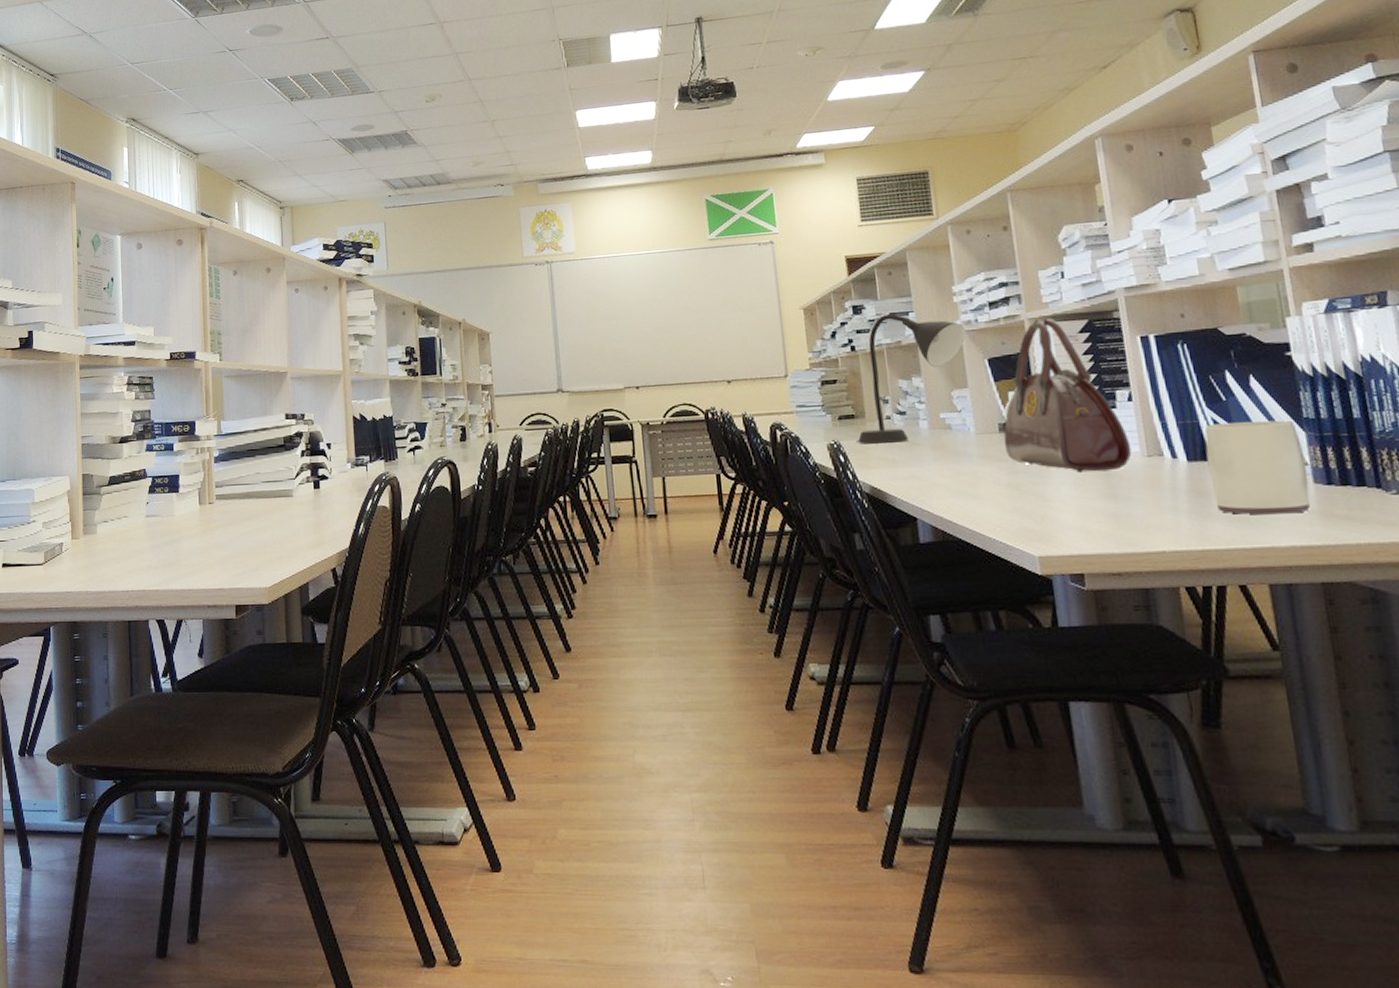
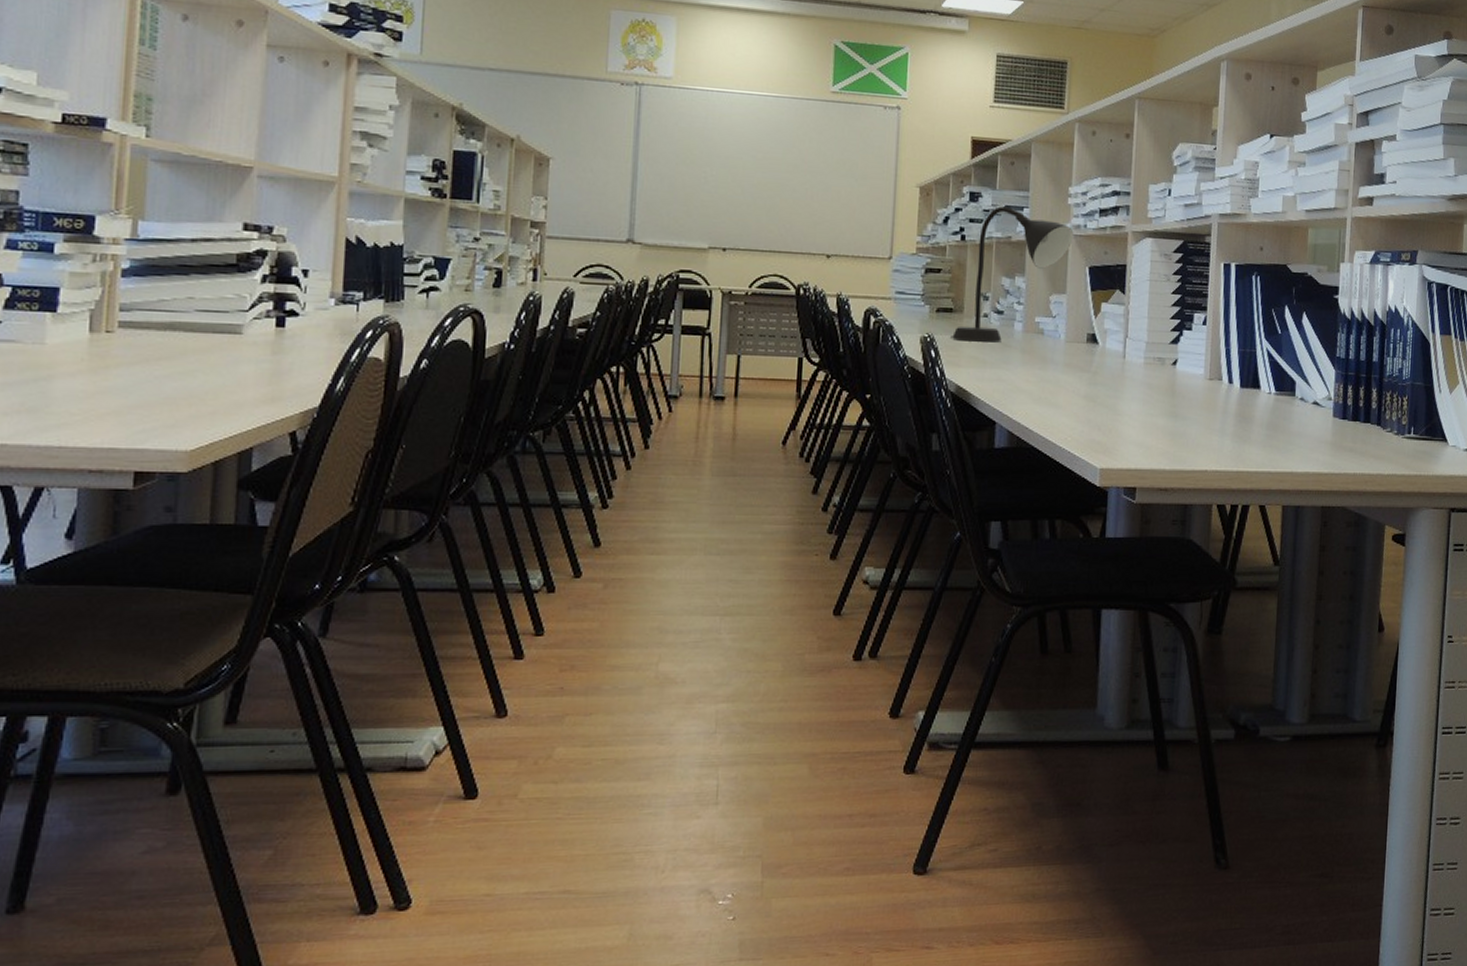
handbag: present [1003,318,1132,473] -> none [1089,233,1197,391]
mug: present [1205,420,1310,515] -> none [1255,355,1331,443]

